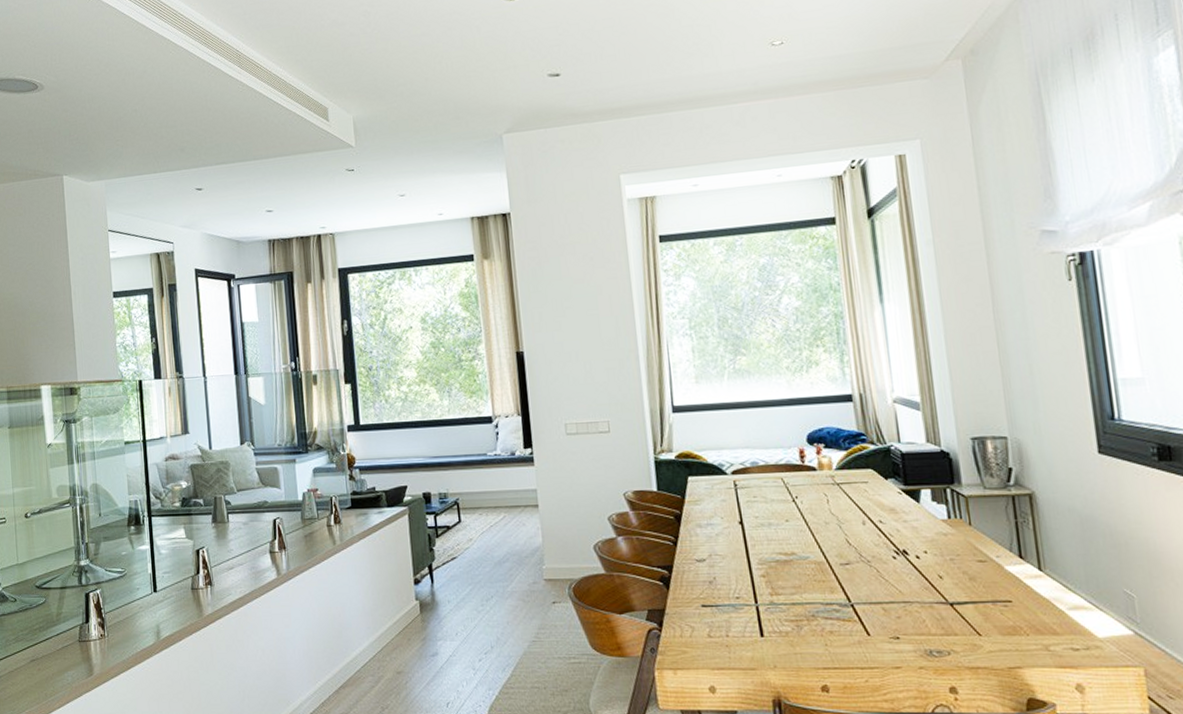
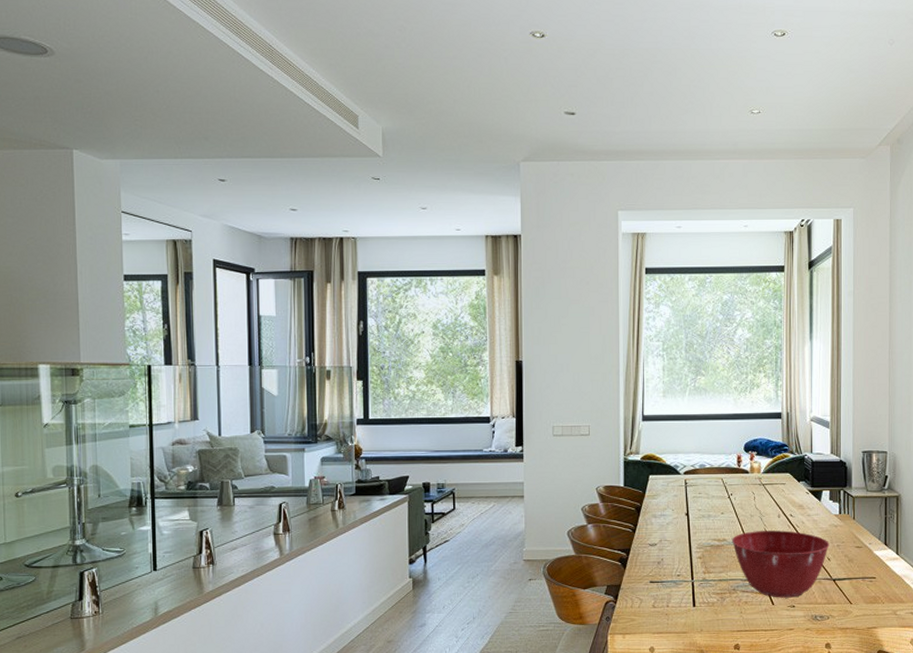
mixing bowl: none [802,541,939,627] -> present [731,530,830,598]

